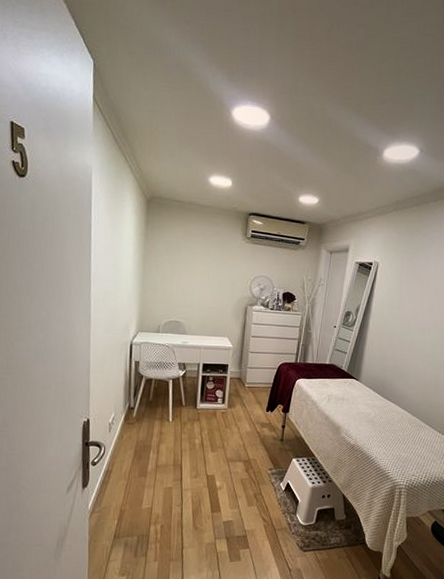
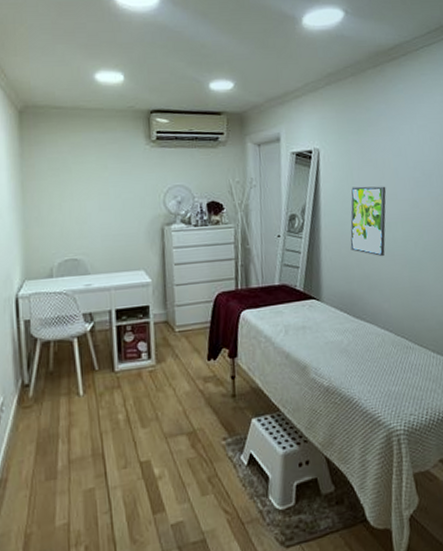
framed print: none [390,296,427,355] -> present [350,186,386,257]

